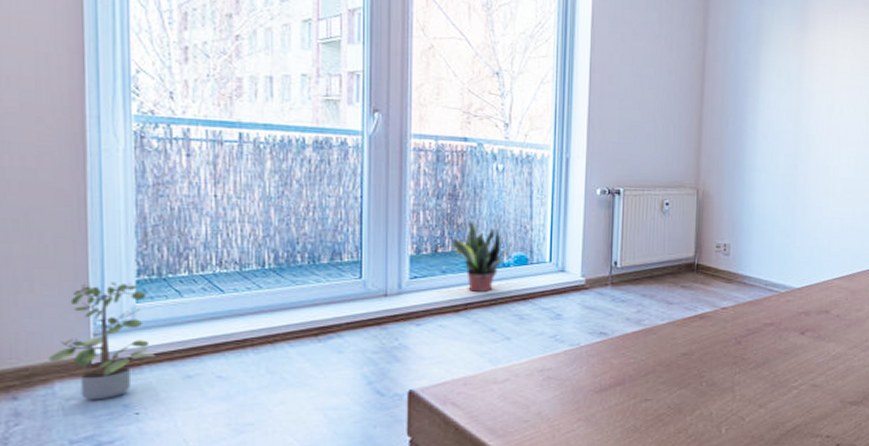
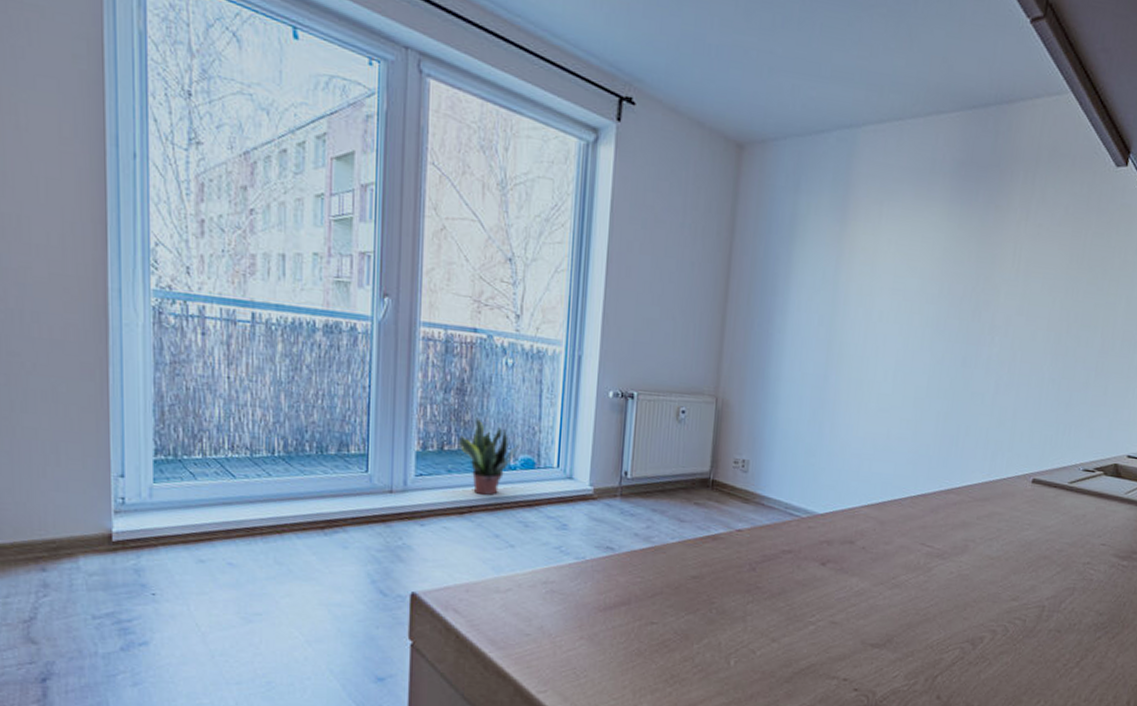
potted plant: present [48,282,156,400] -> none [73,460,171,578]

